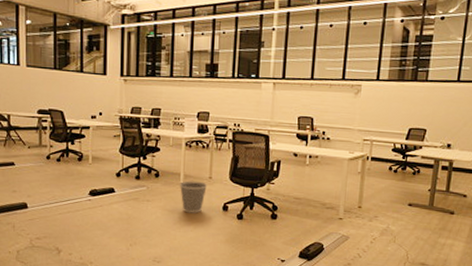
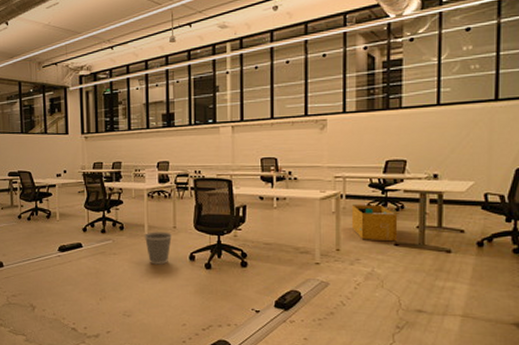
storage bin: none [373,167,414,202] -> present [351,205,398,242]

